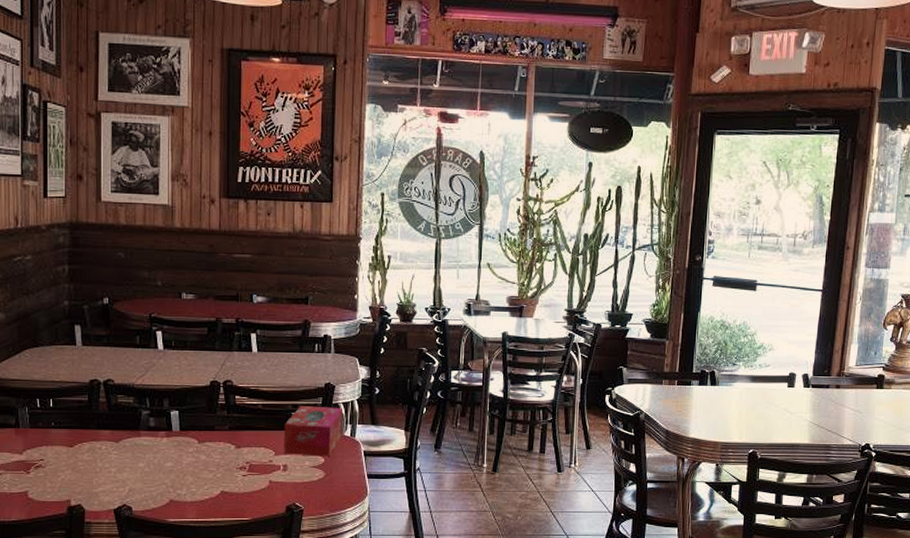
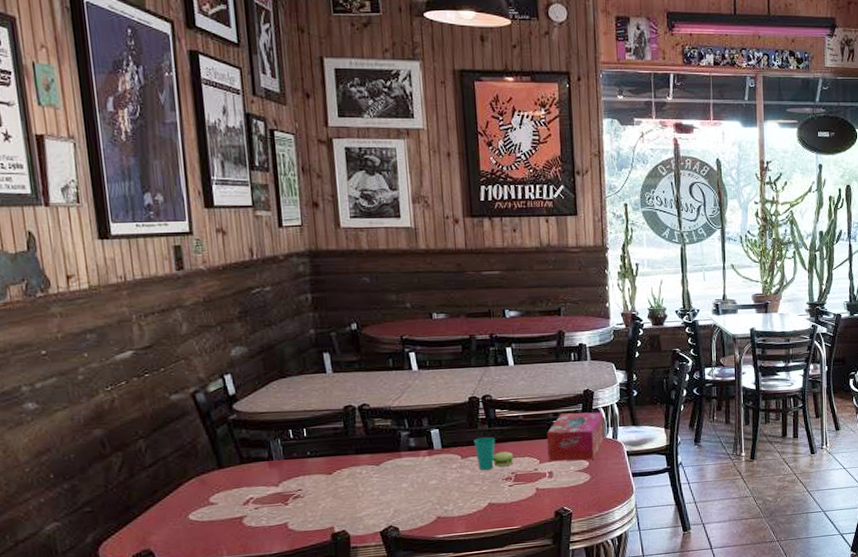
cup: none [211,424,250,457] -> present [473,437,514,470]

